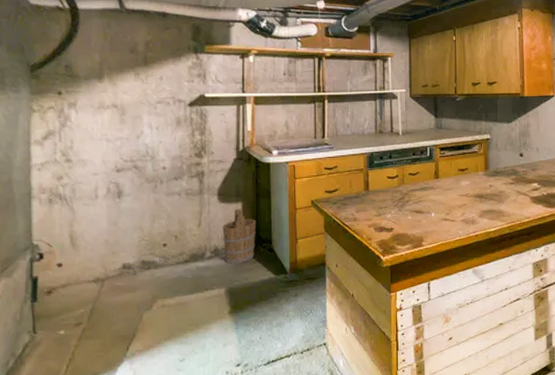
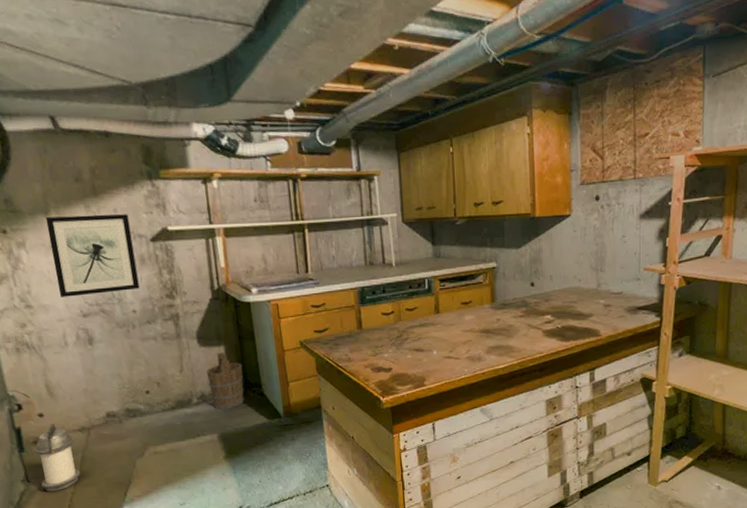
lantern: none [47,273,88,344] -> present [34,423,81,492]
wall art: none [98,81,172,153] -> present [45,214,140,297]

